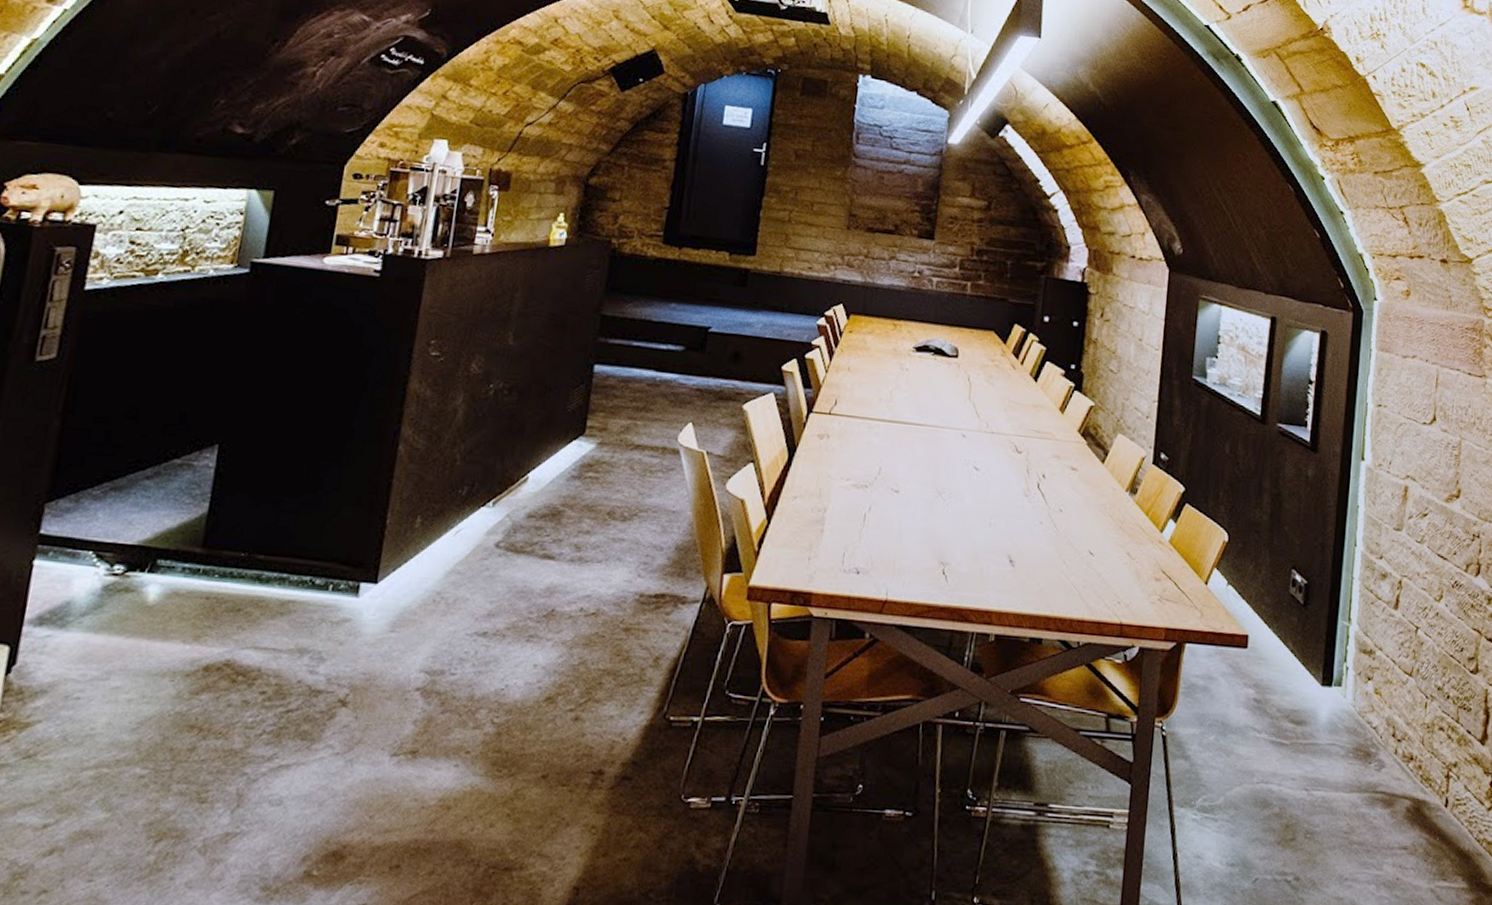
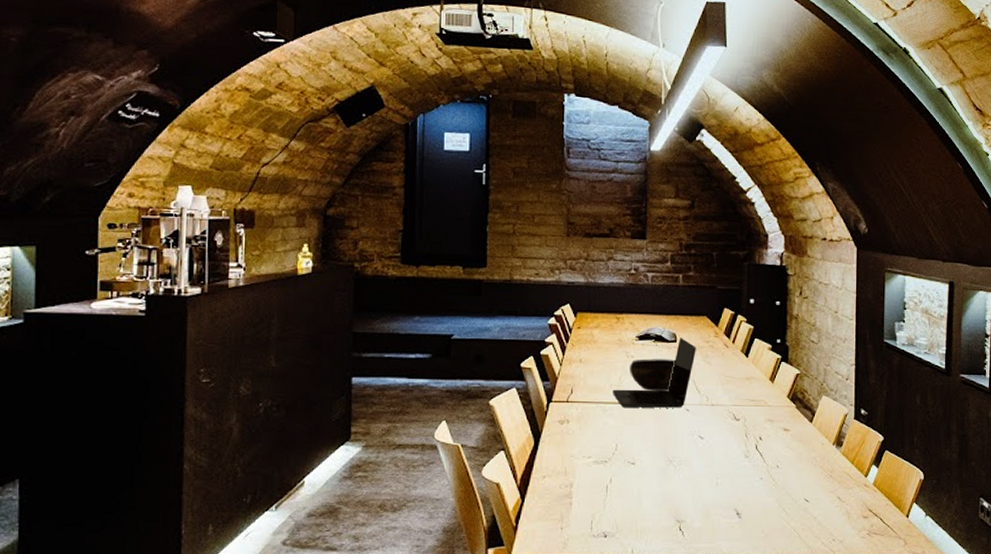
laptop: none [881,353,980,433] -> present [613,338,696,408]
decorative bowl: none [902,373,955,412] -> present [630,359,676,391]

